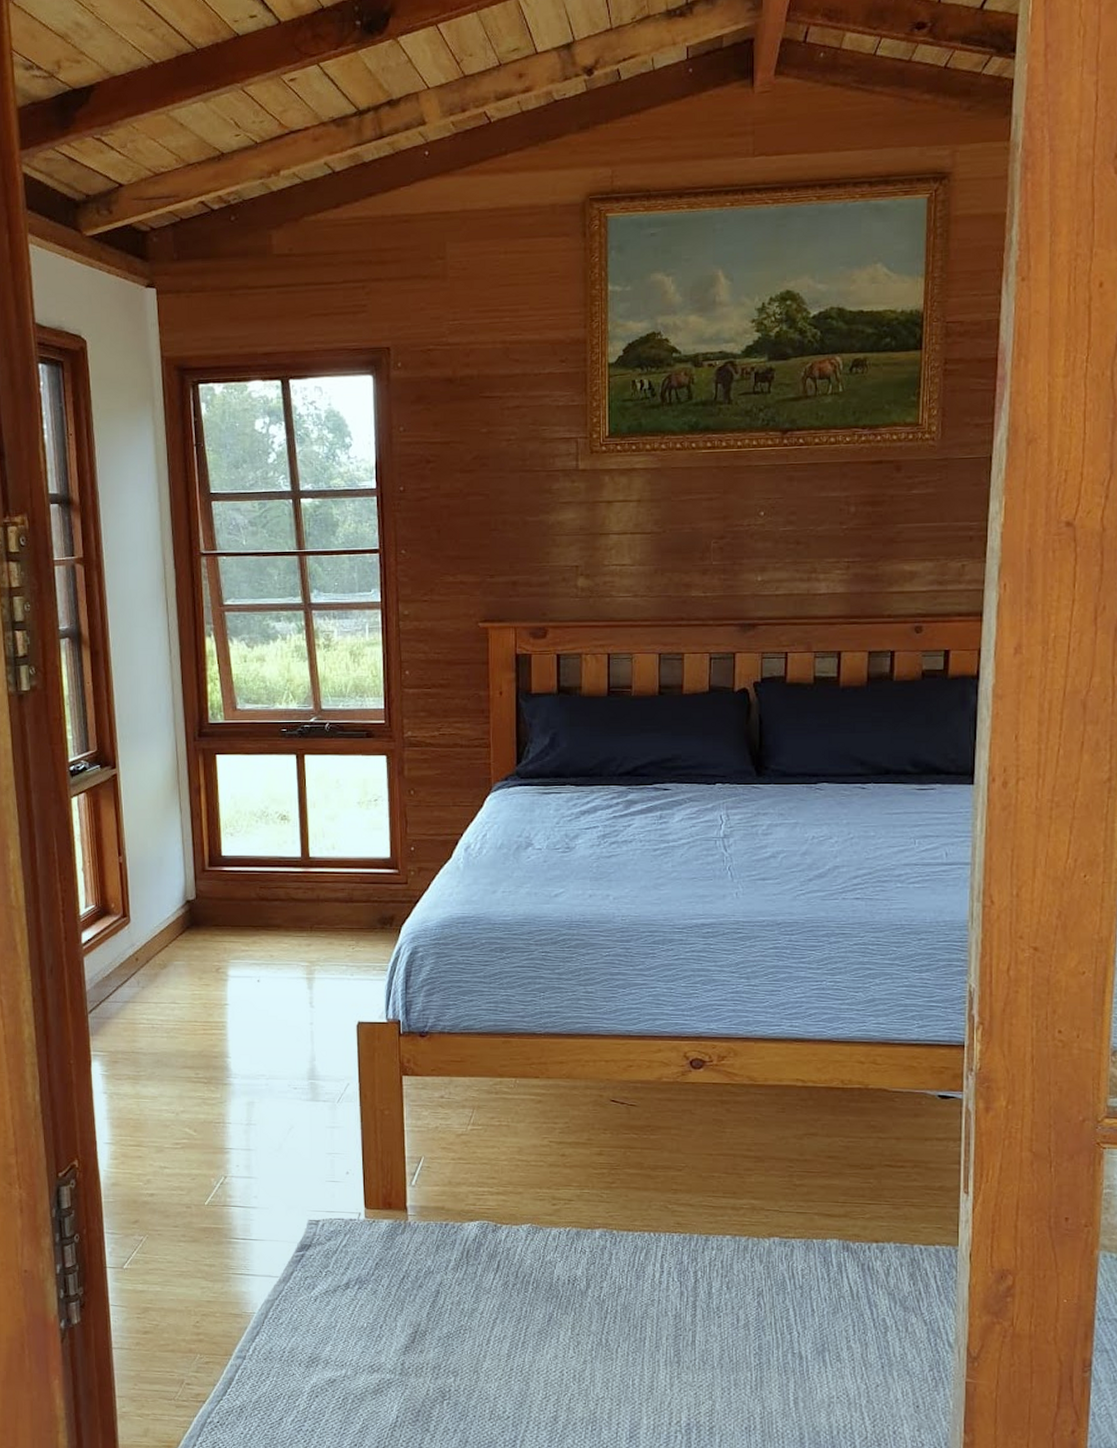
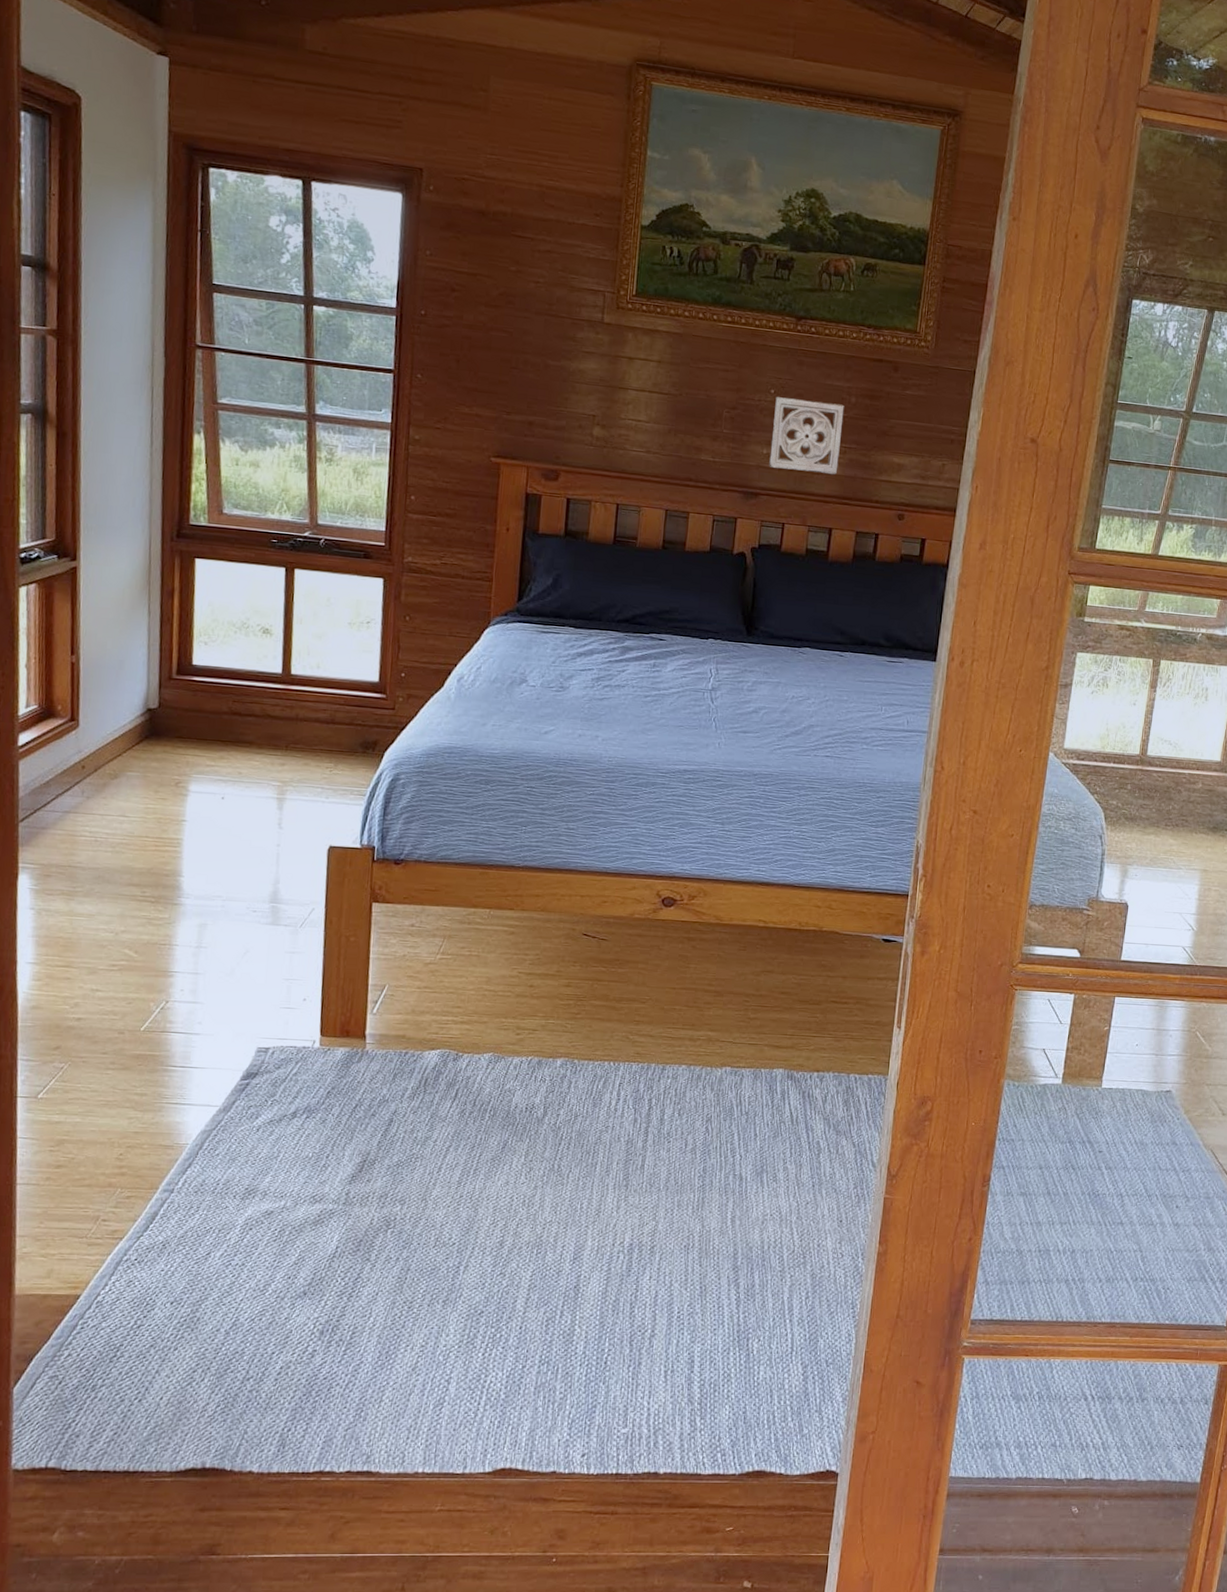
wall ornament: none [765,516,843,596] -> present [769,397,845,475]

